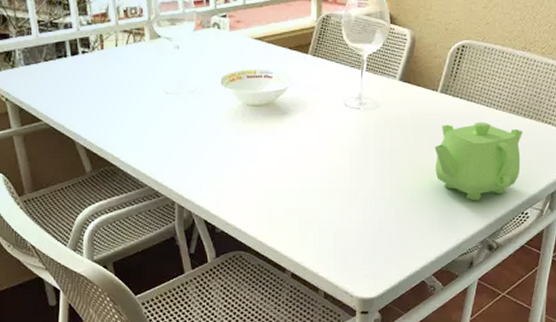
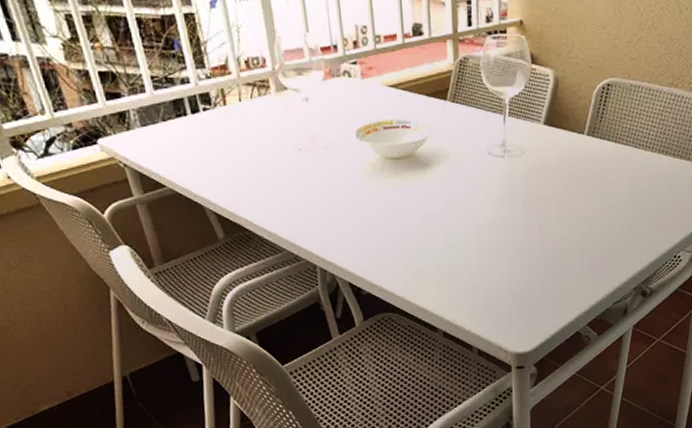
teapot: present [434,122,524,201] -> none [583,164,673,247]

